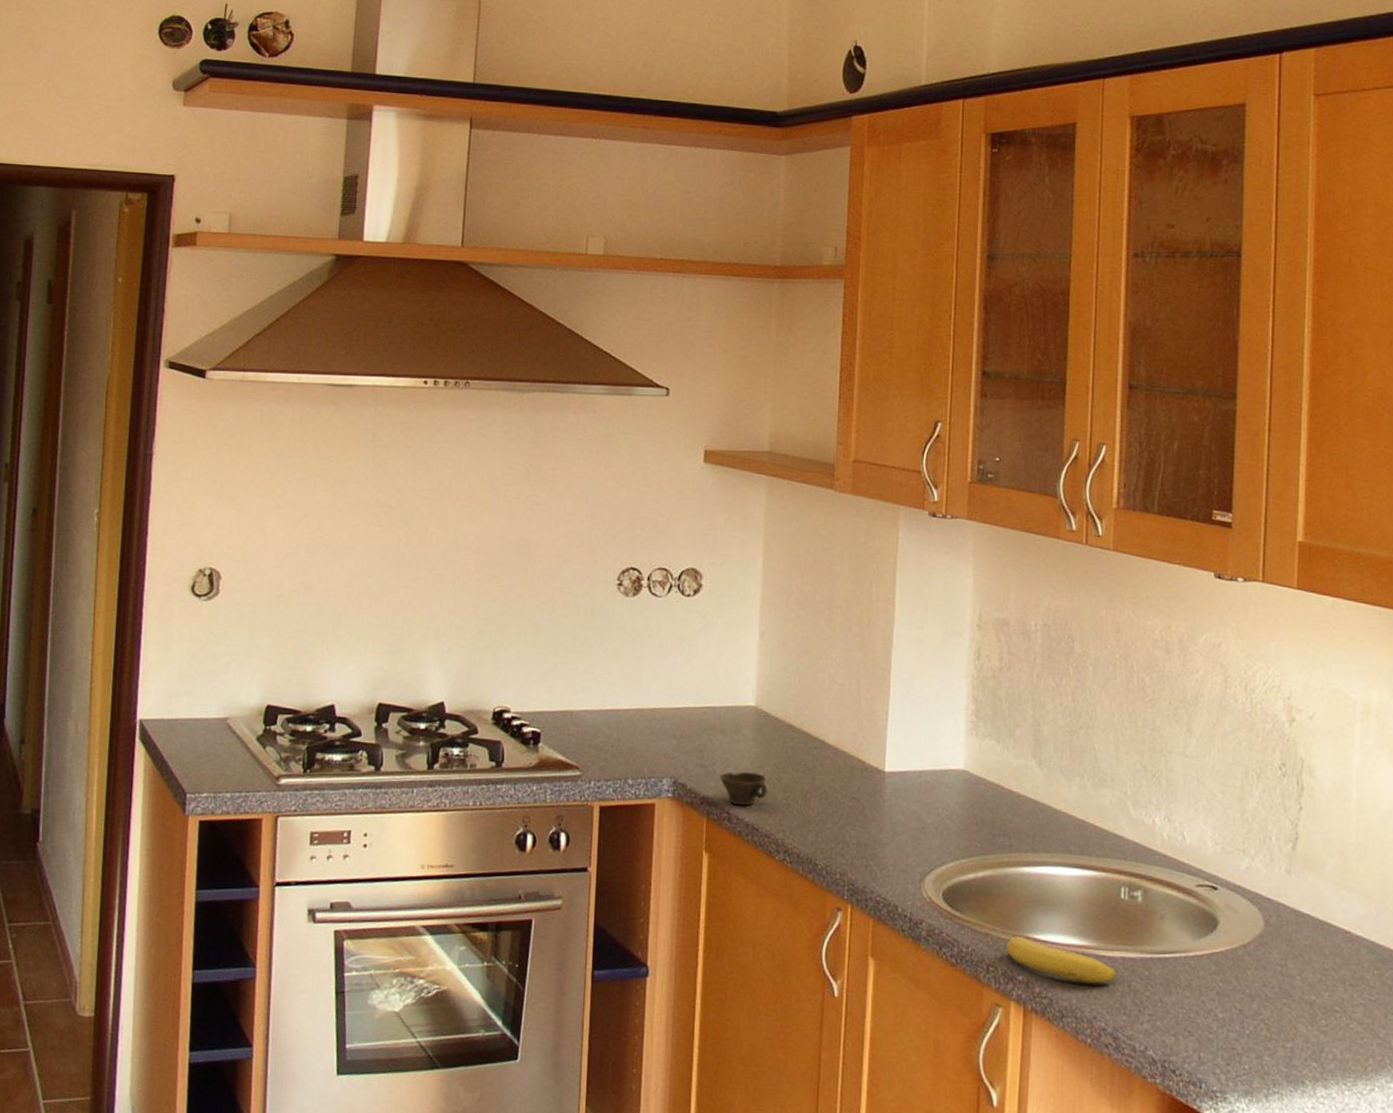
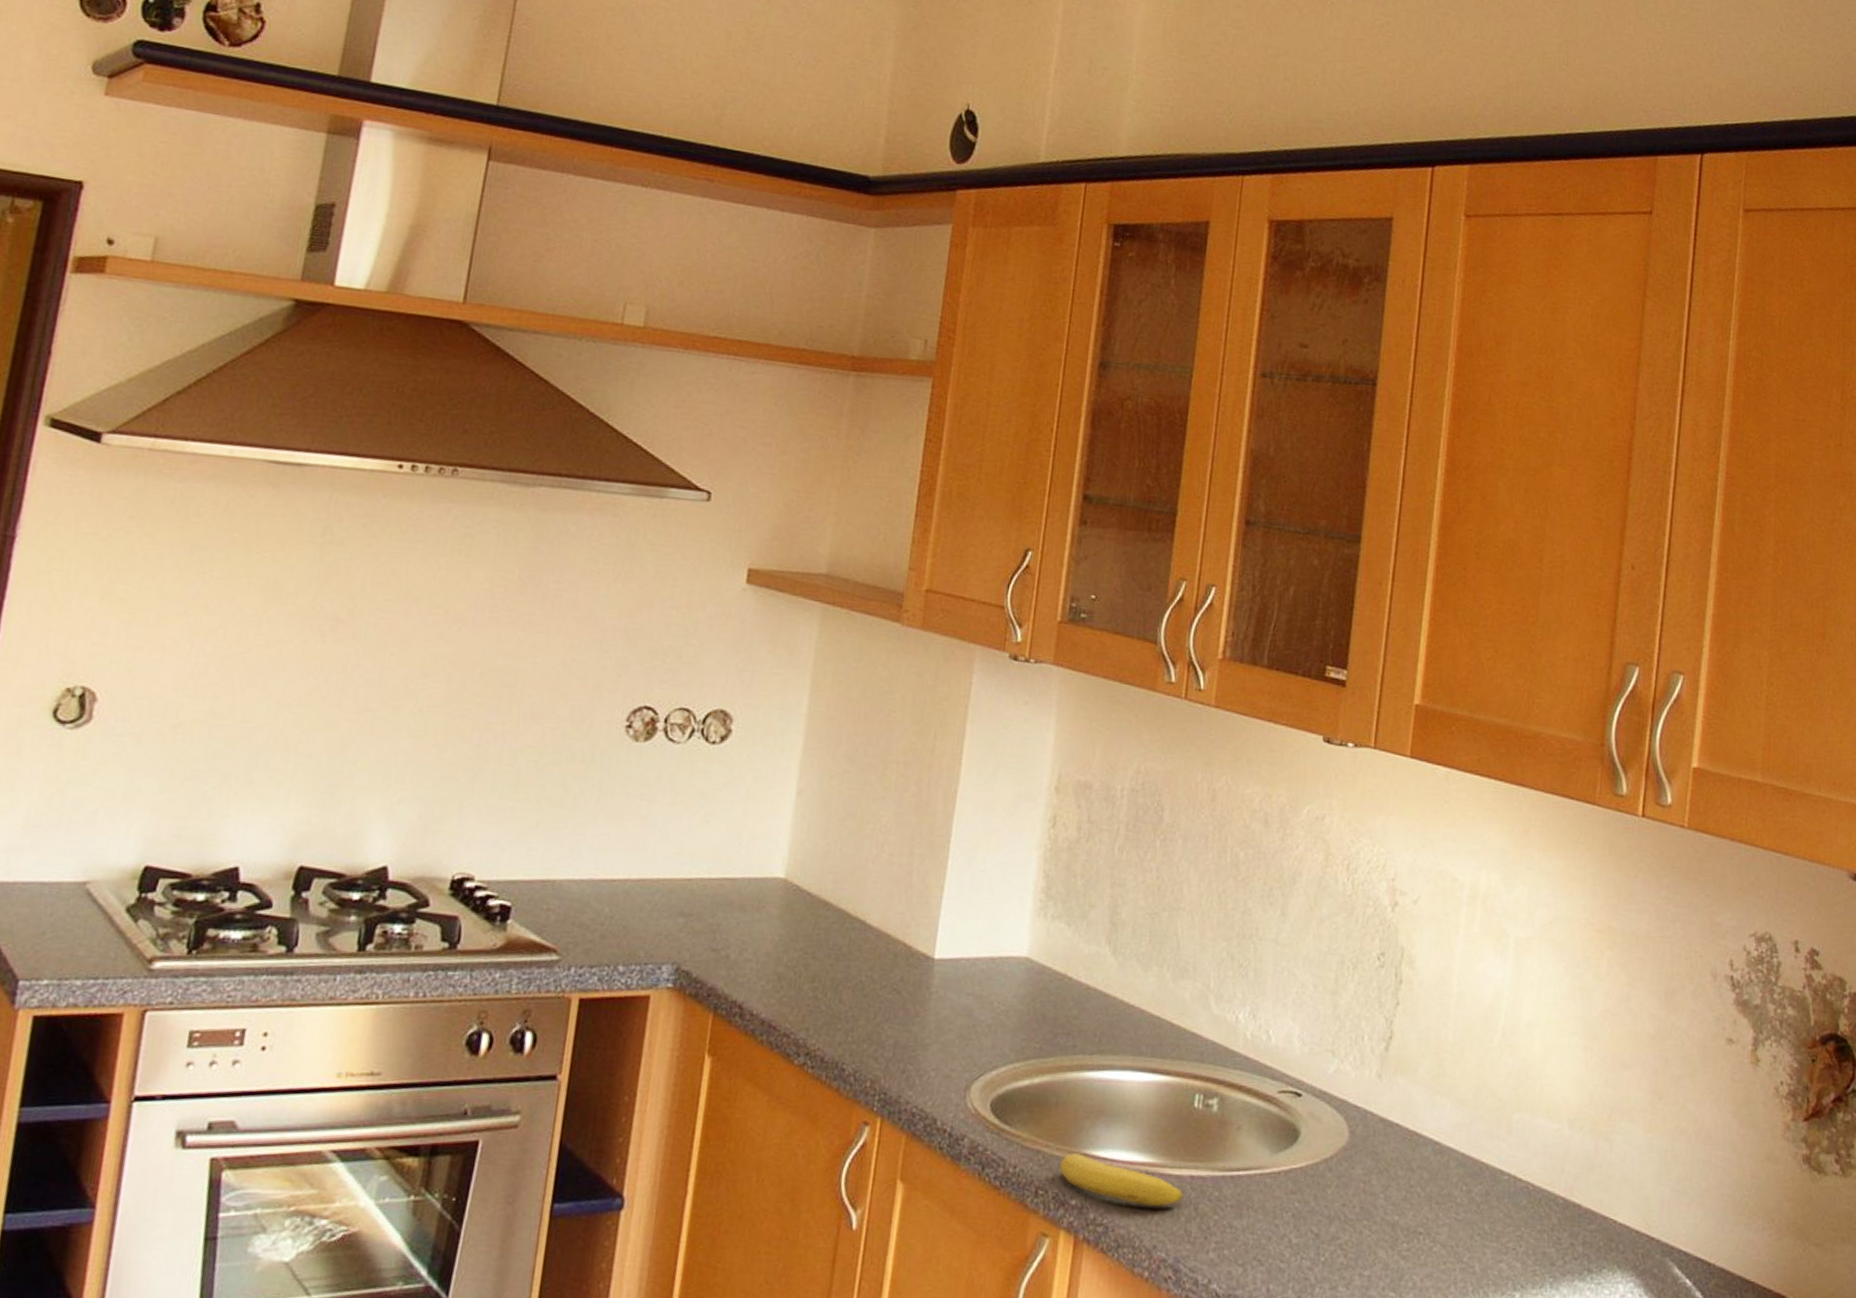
cup: present [719,772,767,806] -> none [733,958,791,999]

